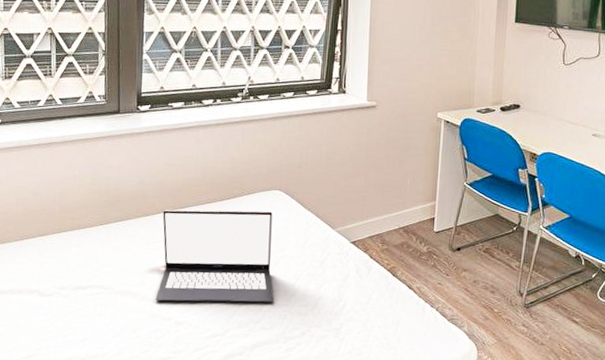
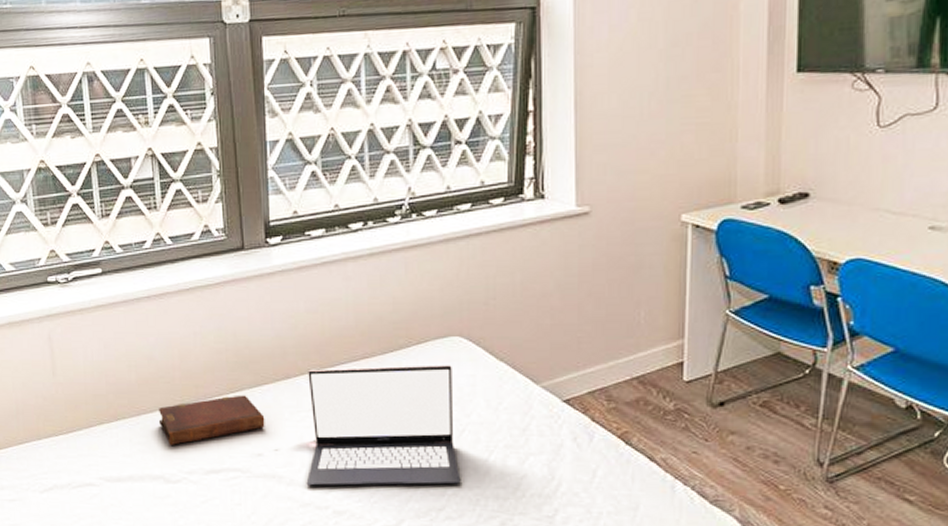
diary: none [39,227,126,265] -> present [159,395,265,445]

